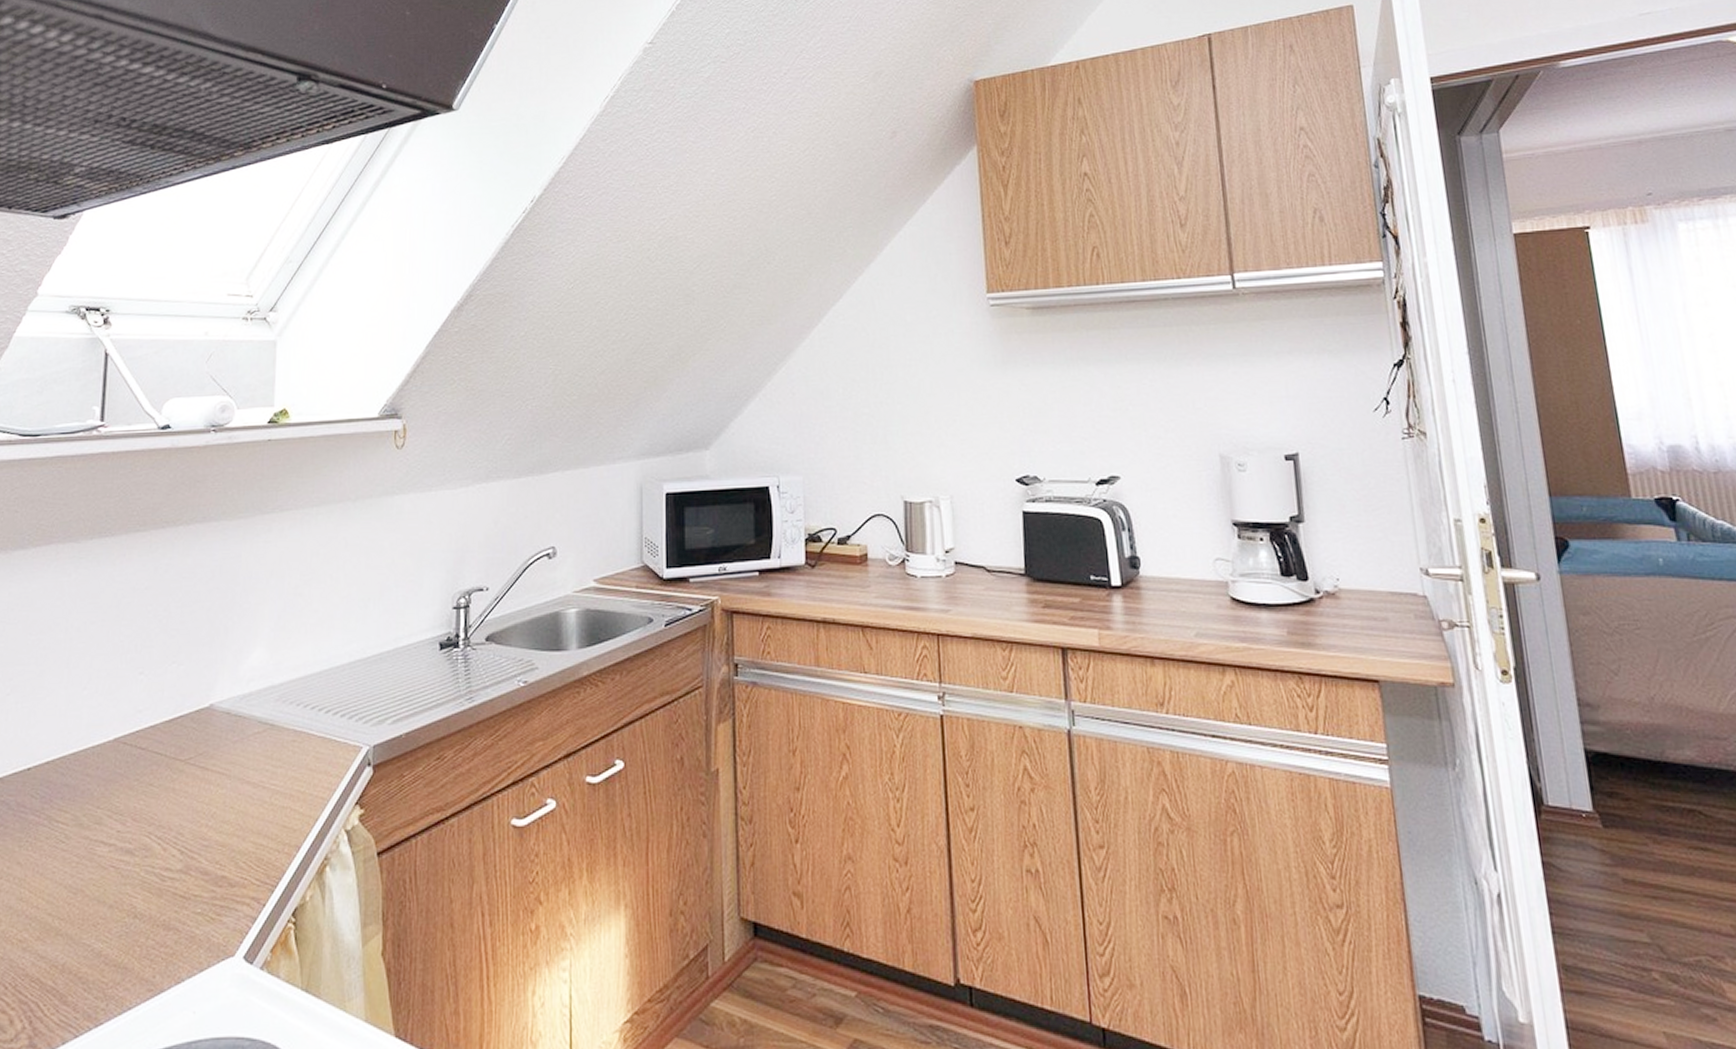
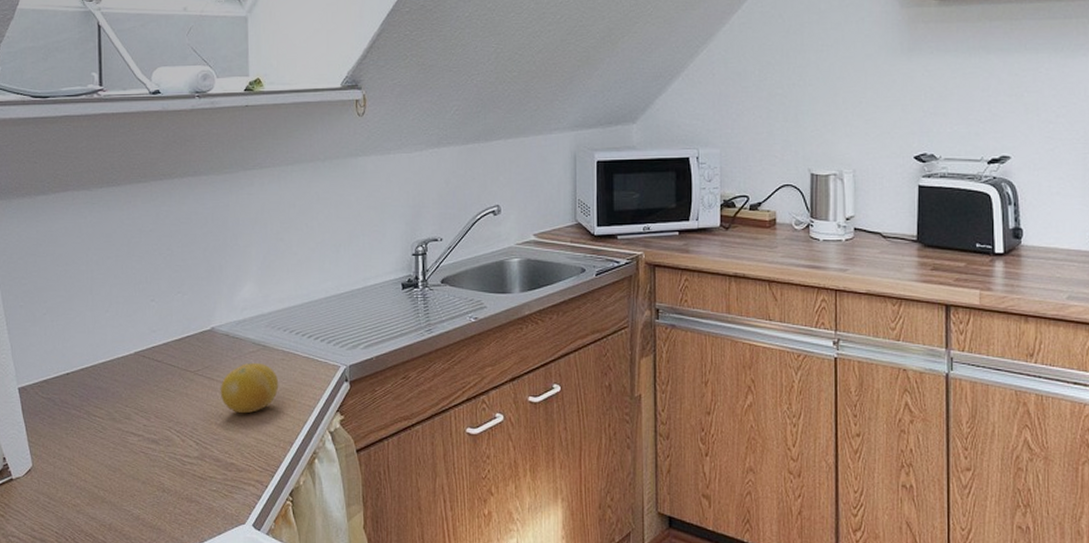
fruit: none [214,746,288,812] -> present [220,362,279,414]

